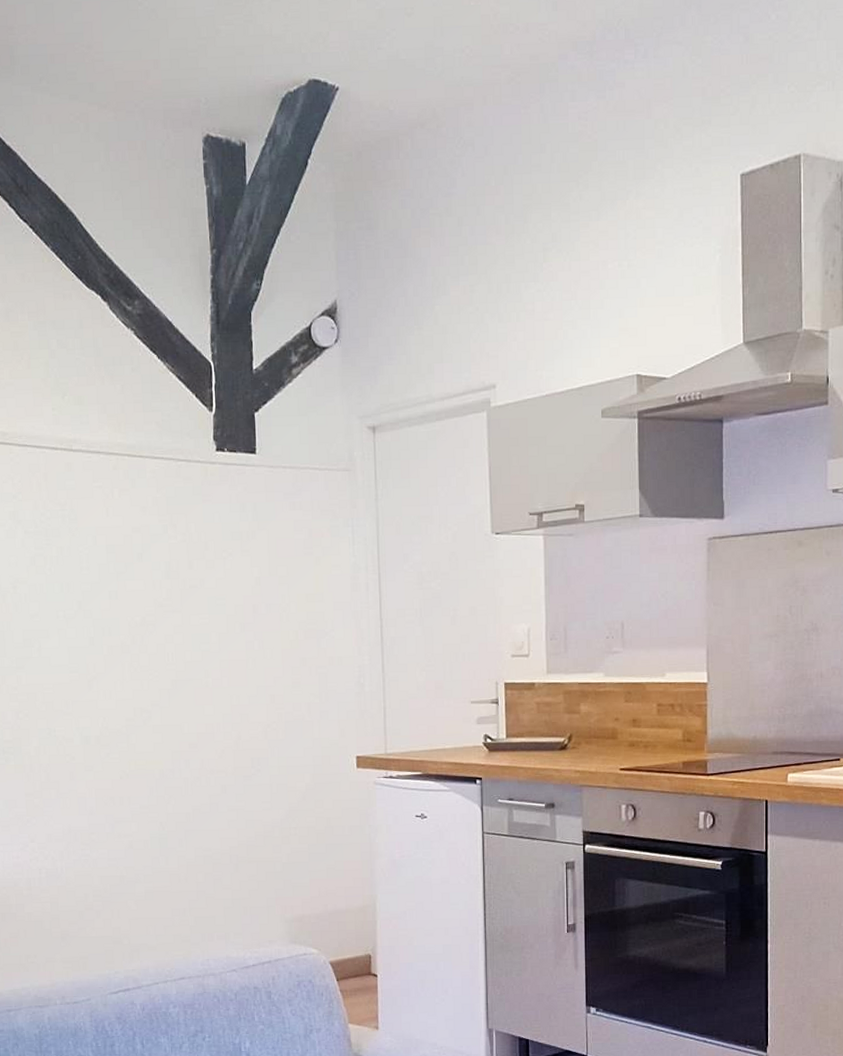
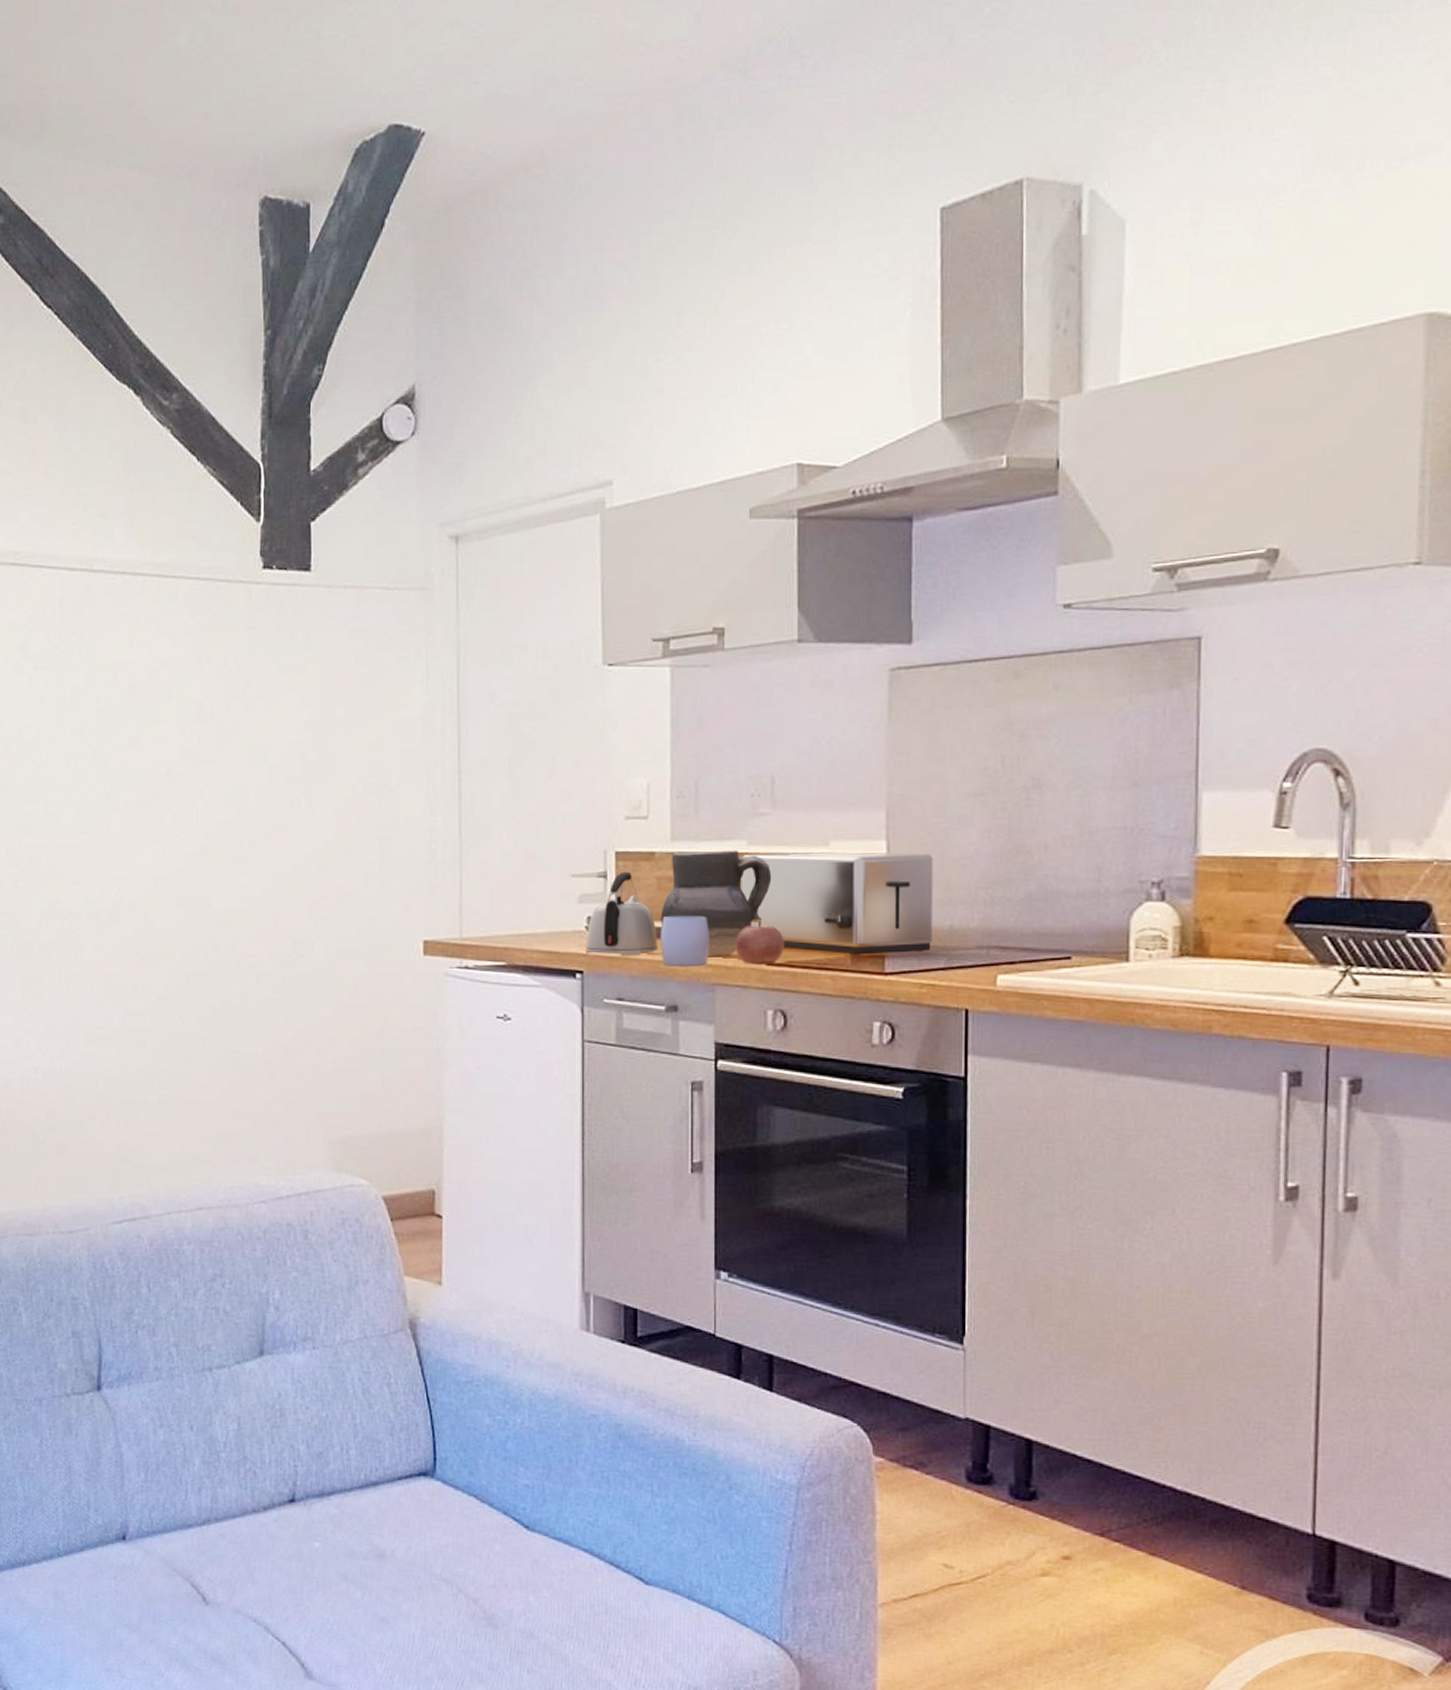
kettle: none [483,698,539,766] -> present [585,871,659,956]
ceramic jug: none [540,680,623,765] -> present [660,849,772,957]
mug: none [540,732,577,773] -> present [660,915,709,967]
fruit: none [596,735,634,771] -> present [734,920,785,966]
toaster: none [600,681,742,762] -> present [741,852,934,956]

